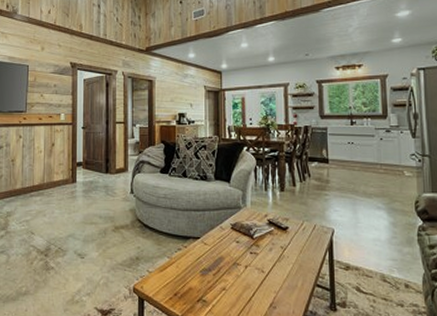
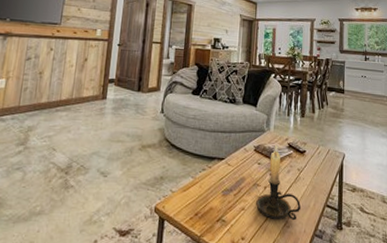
candle holder: none [236,221,288,301] -> present [255,144,301,221]

